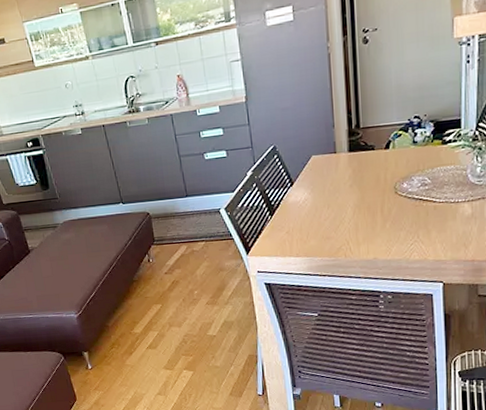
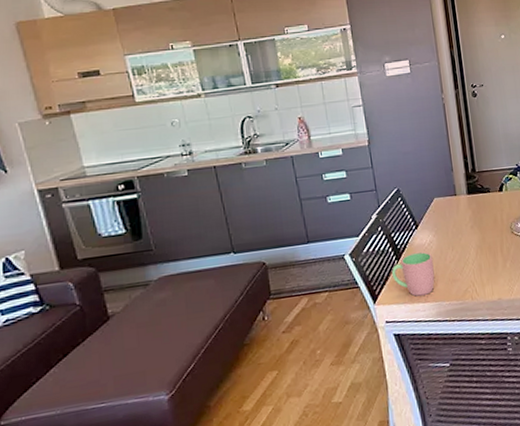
cup: none [264,209,308,251] -> present [391,252,435,297]

